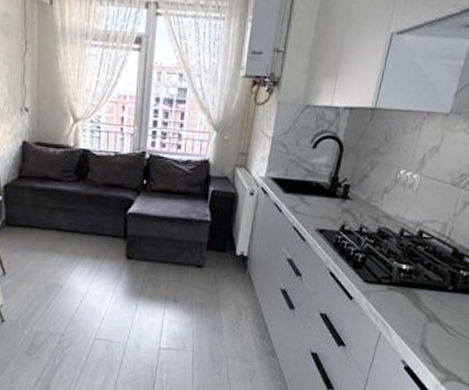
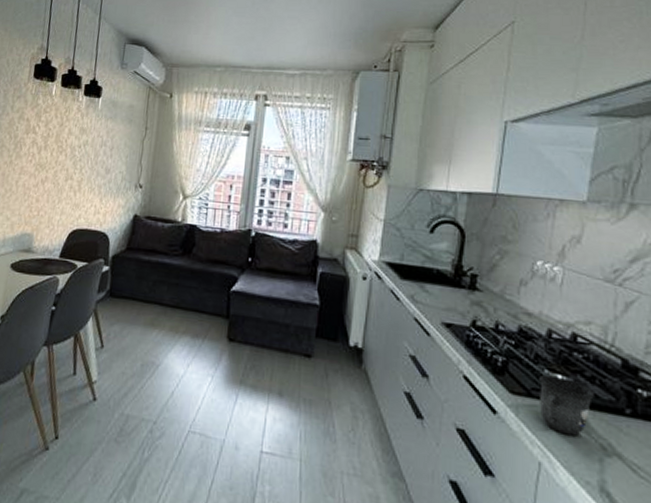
mug: none [386,265,428,310] -> present [539,374,594,437]

